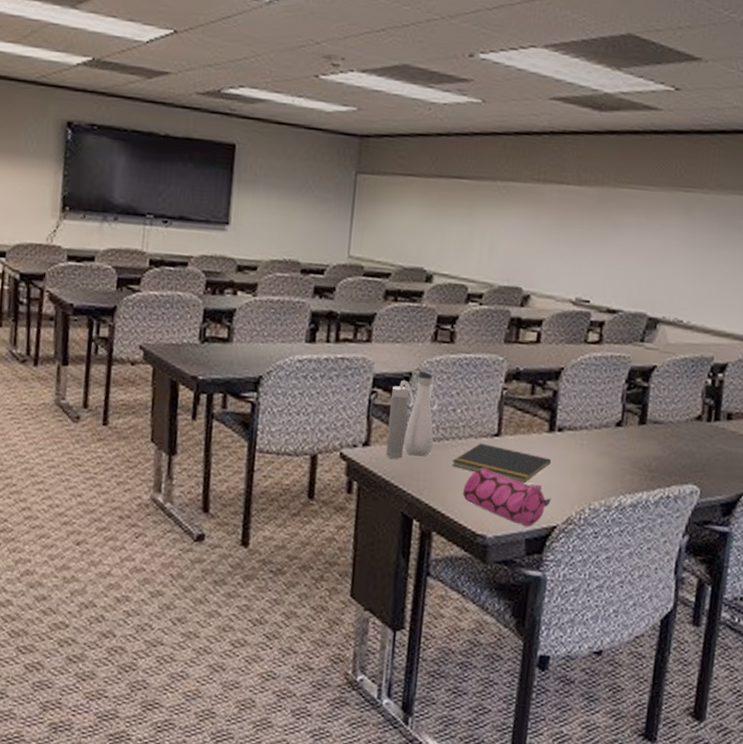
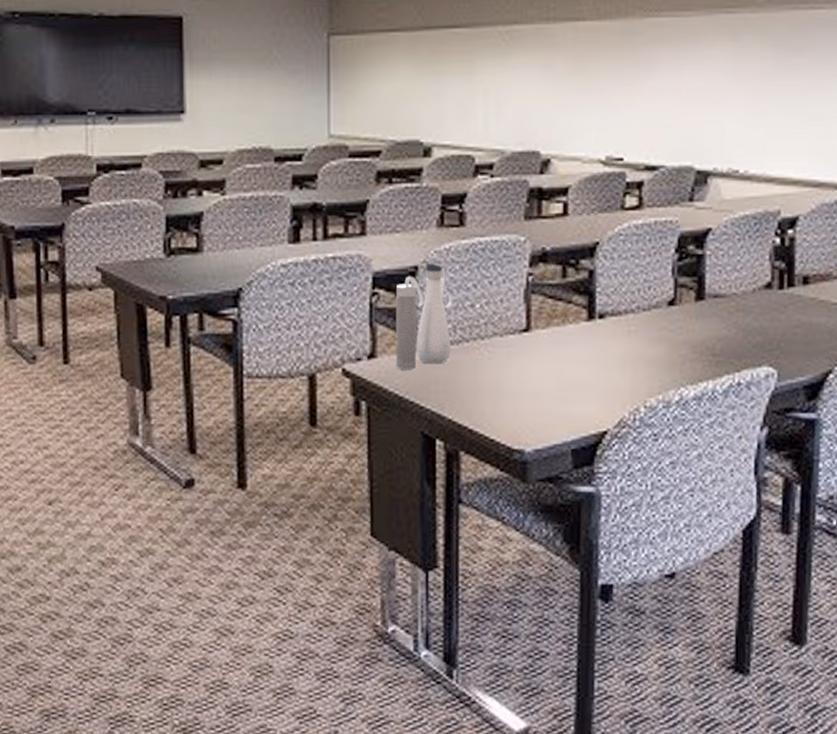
notepad: present [451,443,552,484] -> none [475,341,595,385]
pencil case: present [463,468,551,527] -> none [492,371,598,436]

